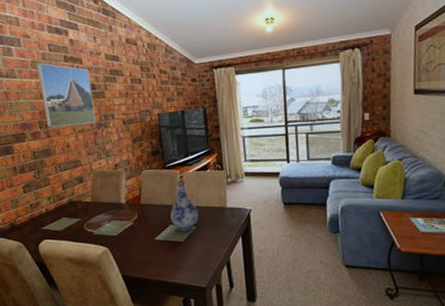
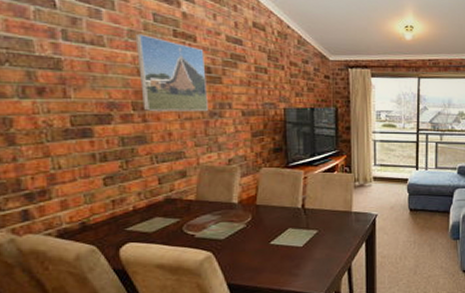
vase: present [170,180,199,232] -> none [290,181,322,236]

